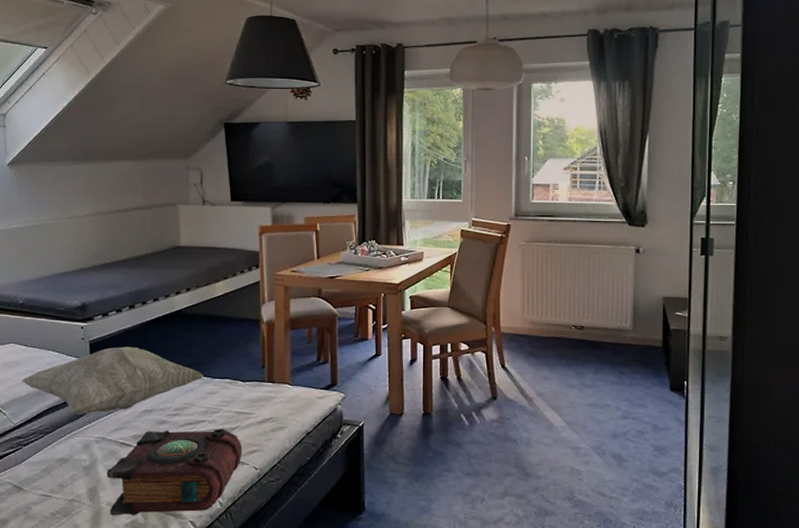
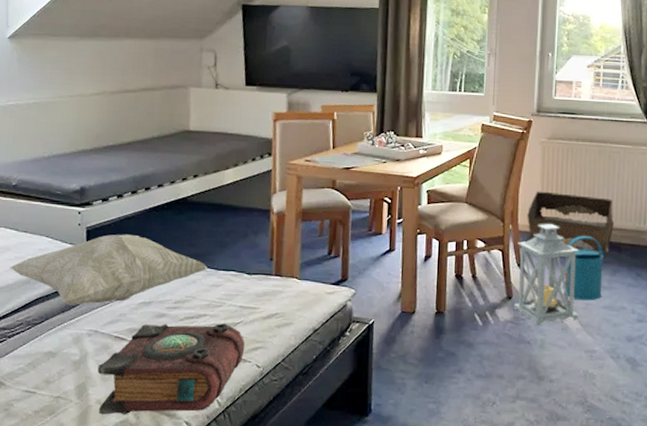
lantern: none [499,325,563,425] -> present [514,224,580,326]
storage bin: none [509,293,595,351] -> present [527,191,614,252]
watering can: none [544,335,586,399] -> present [562,235,603,301]

